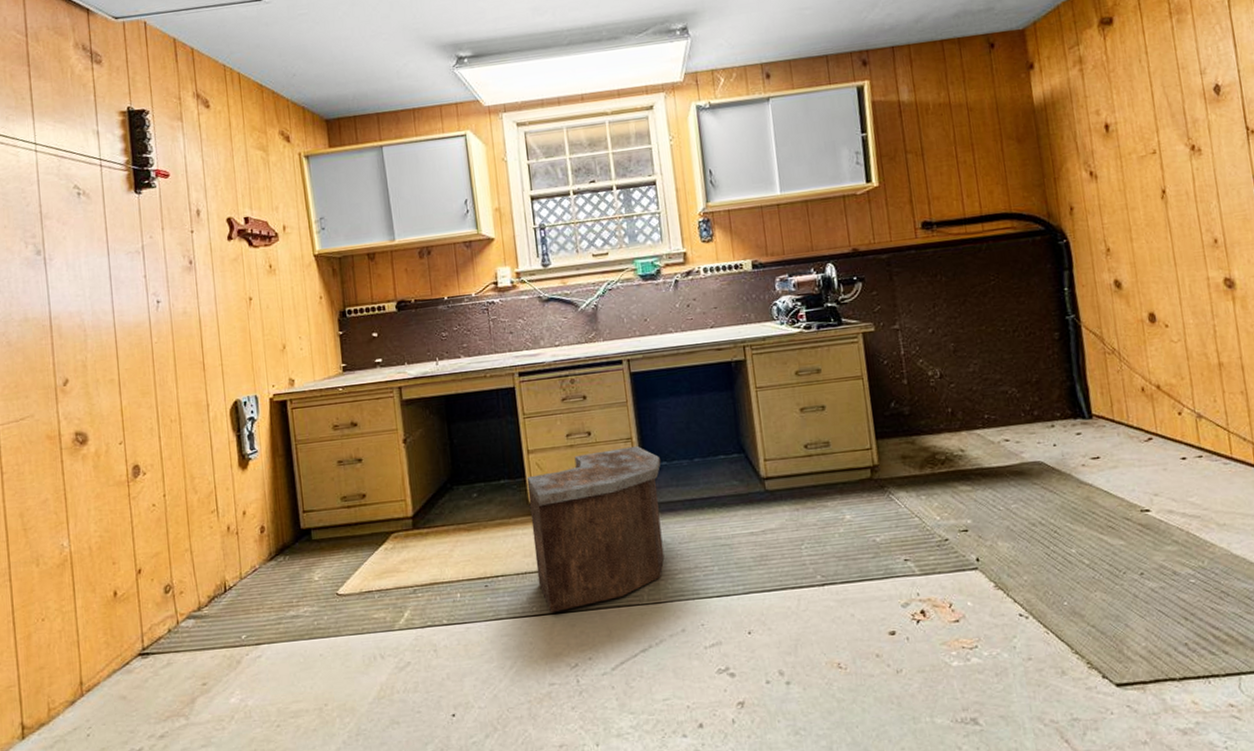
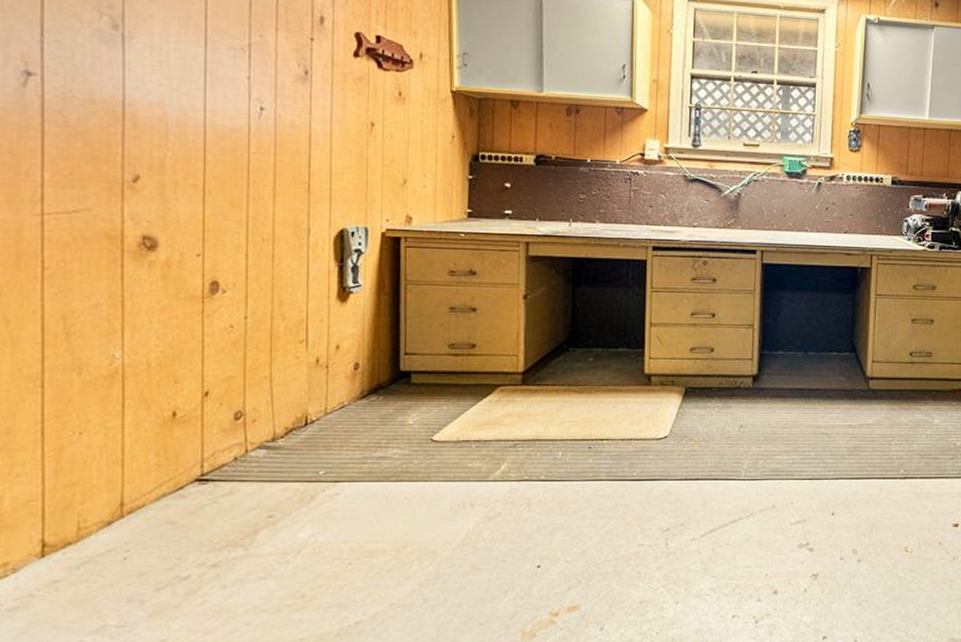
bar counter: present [526,445,665,613] -> none [642,332,778,480]

